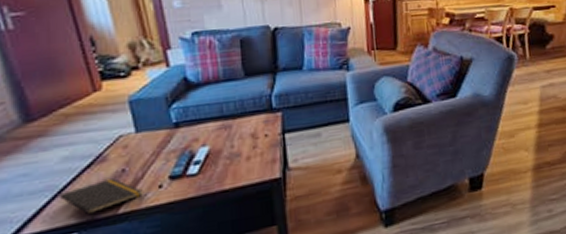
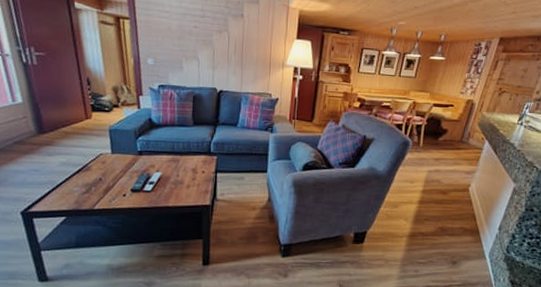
notepad: present [58,178,143,222] -> none [56,183,112,211]

